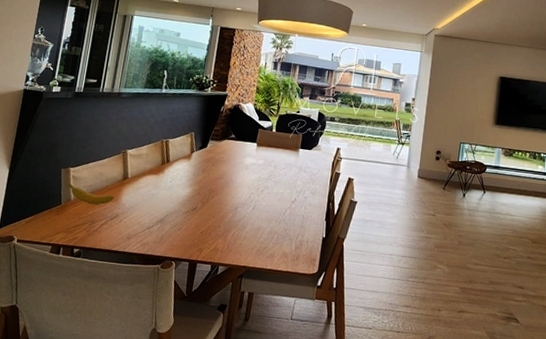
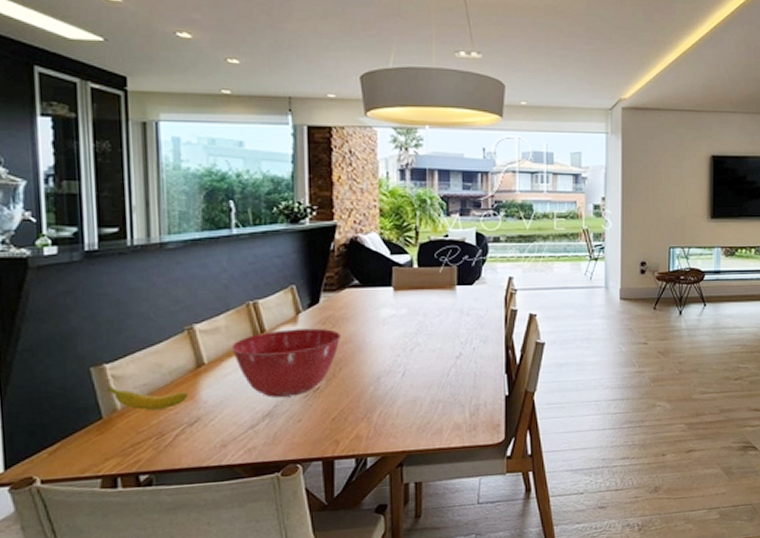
mixing bowl: none [146,162,217,211] -> present [231,328,341,398]

